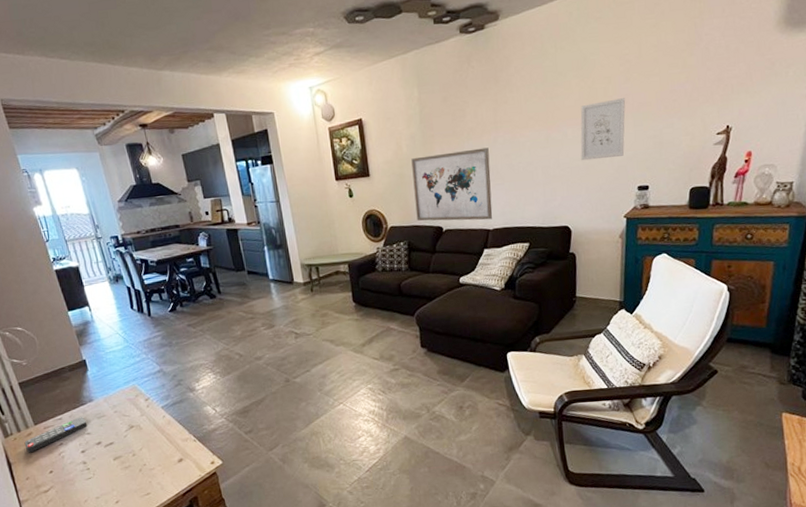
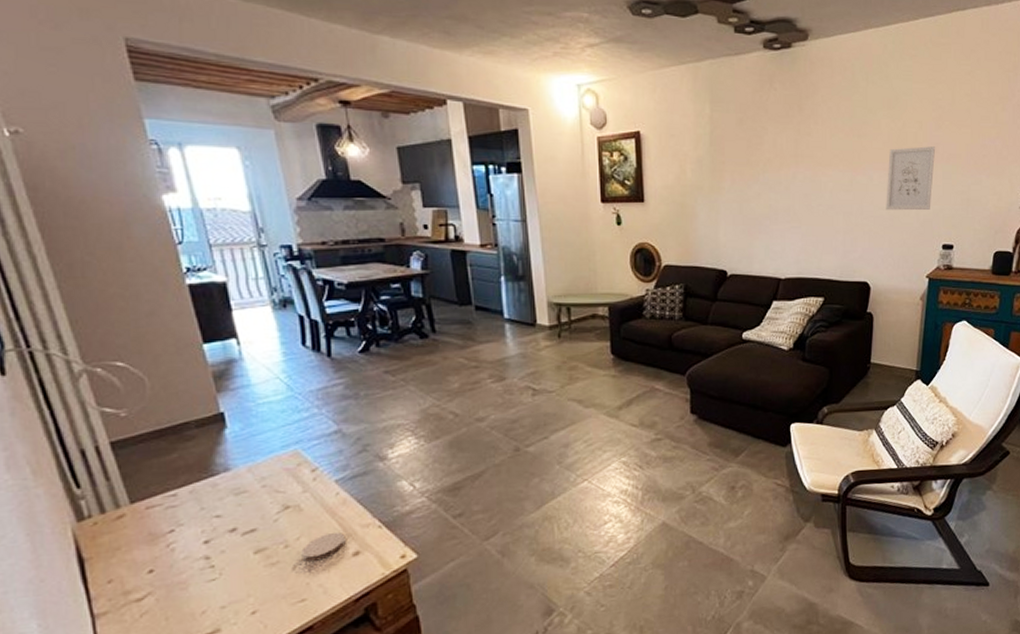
remote control: present [24,416,88,453] -> none [110,491,218,544]
coaster: none [144,444,173,466] -> present [301,531,346,562]
wall art: present [411,147,493,221] -> none [696,183,787,267]

